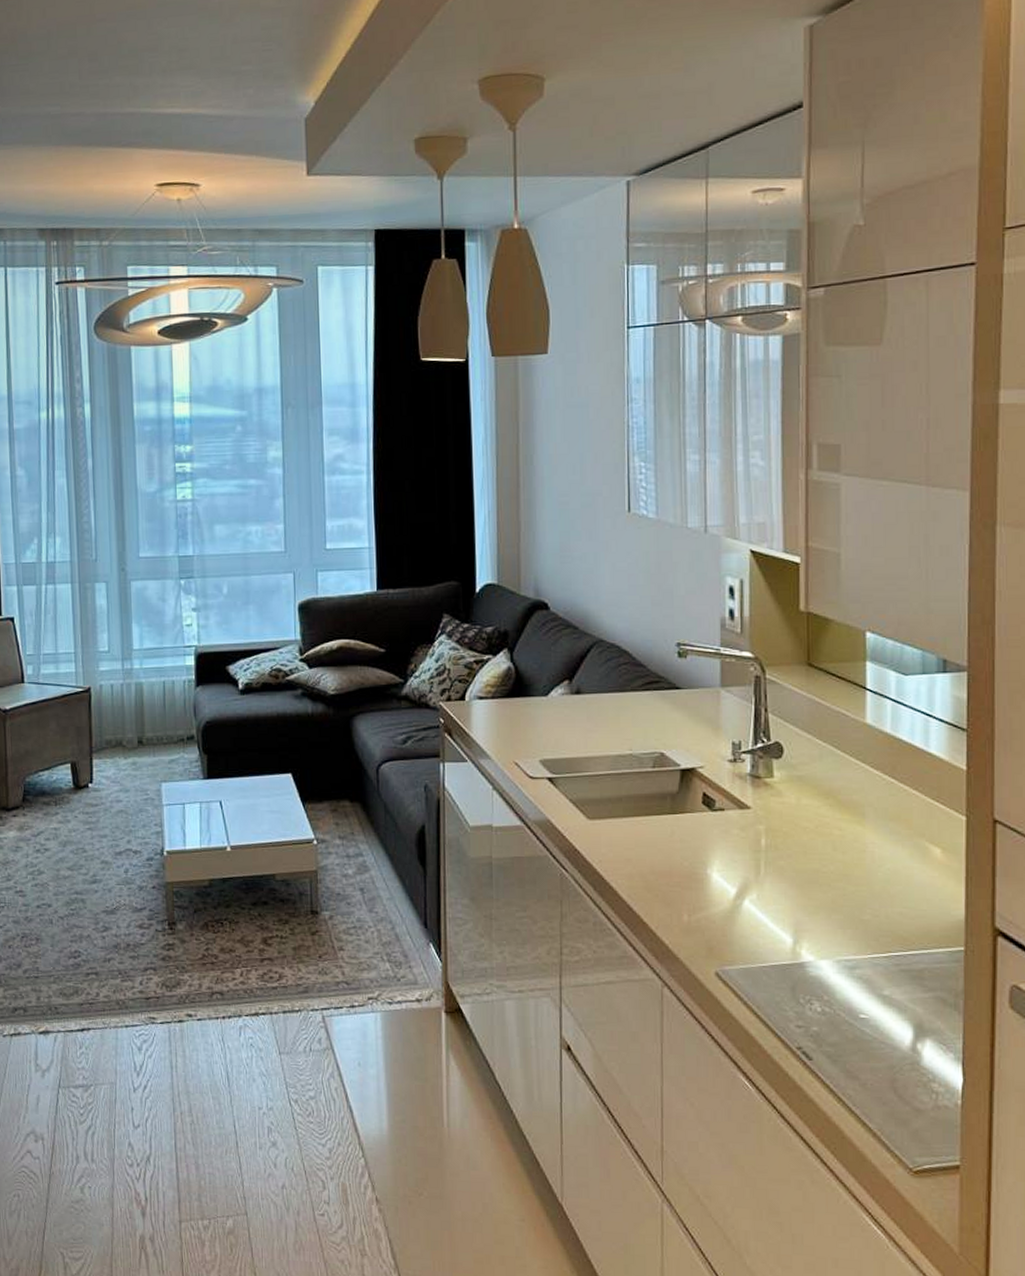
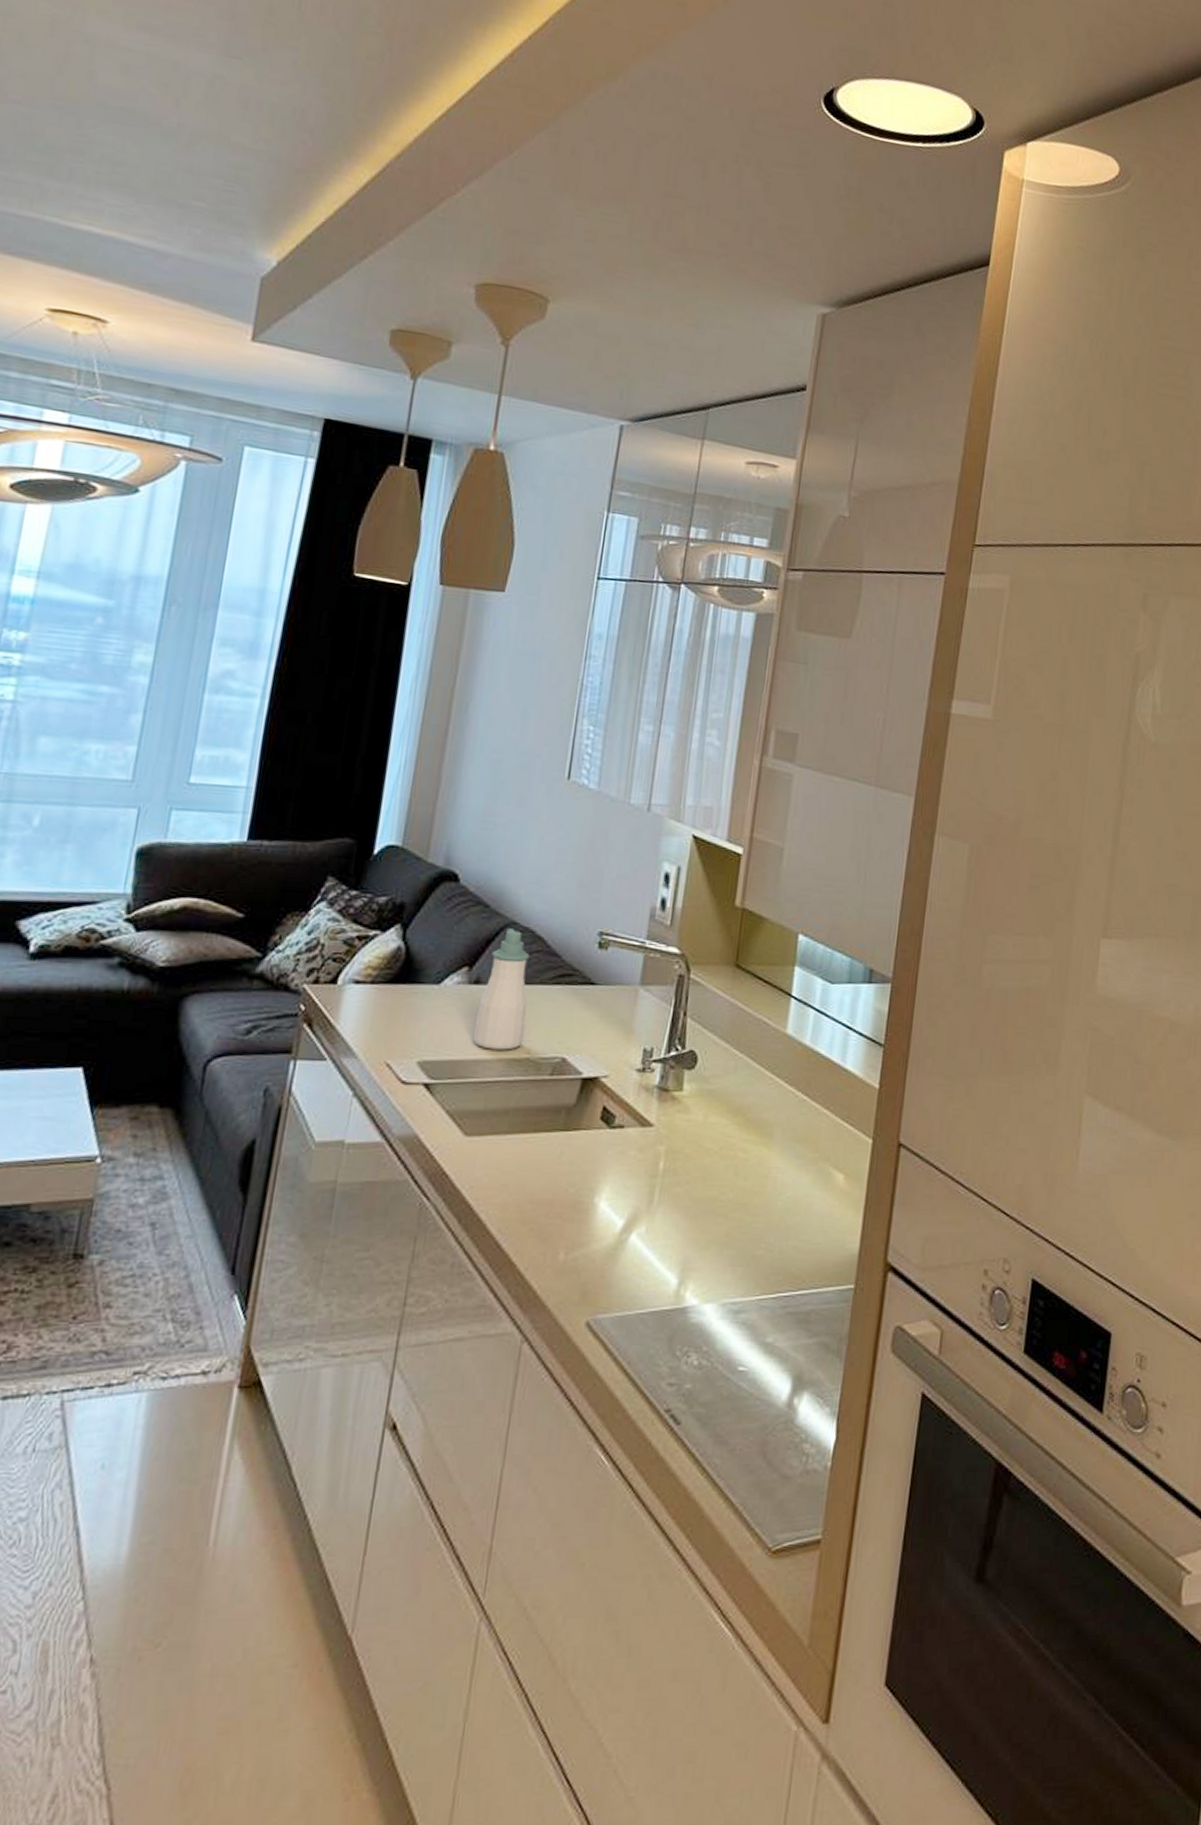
soap bottle: none [581,646,625,748] -> present [473,928,530,1050]

